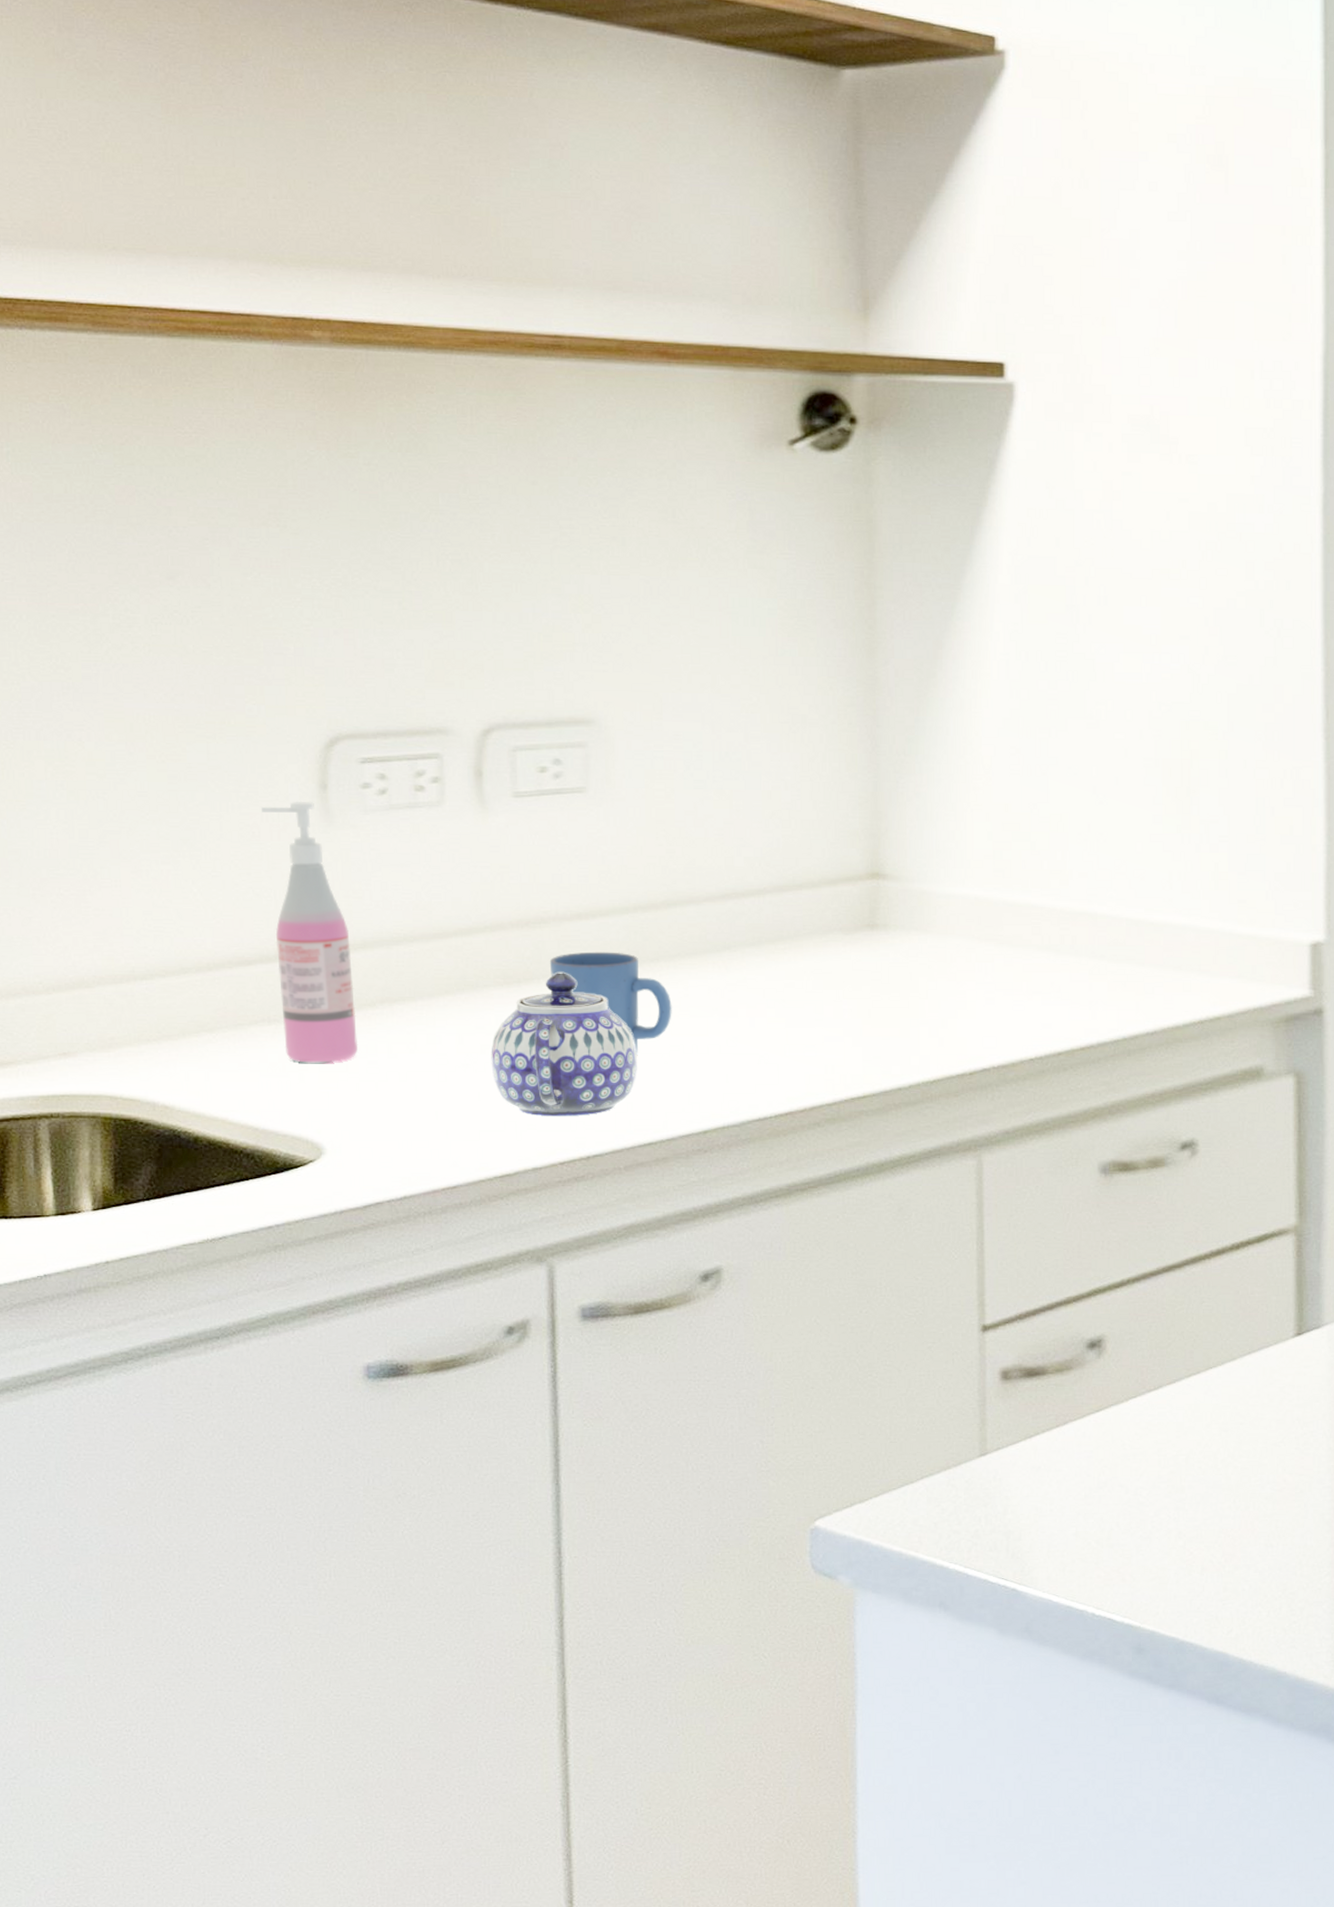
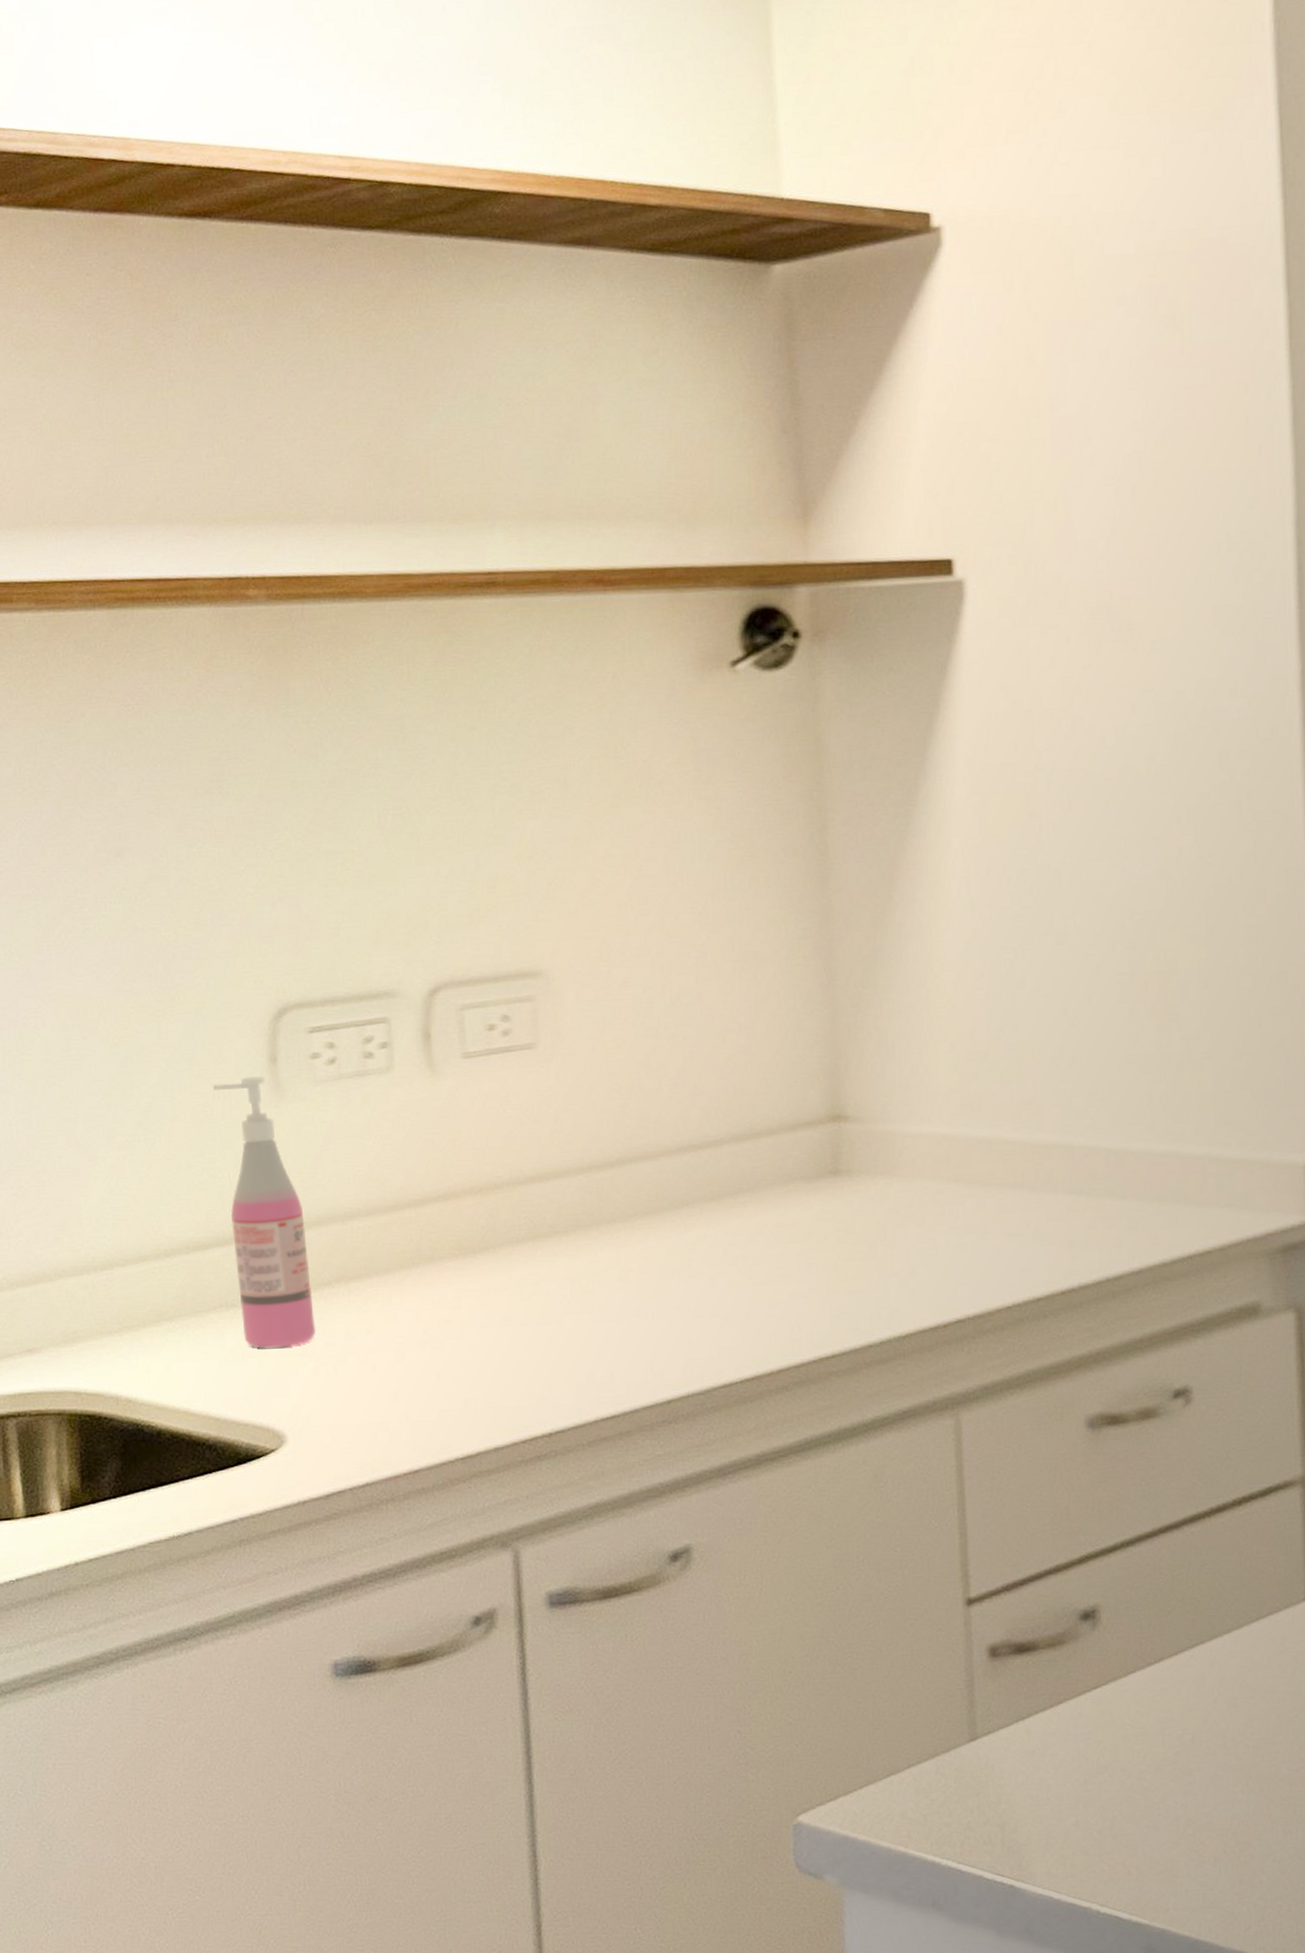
teapot: present [490,971,638,1117] -> none [448,1239,598,1393]
mug: present [549,951,672,1056] -> none [504,1215,631,1324]

